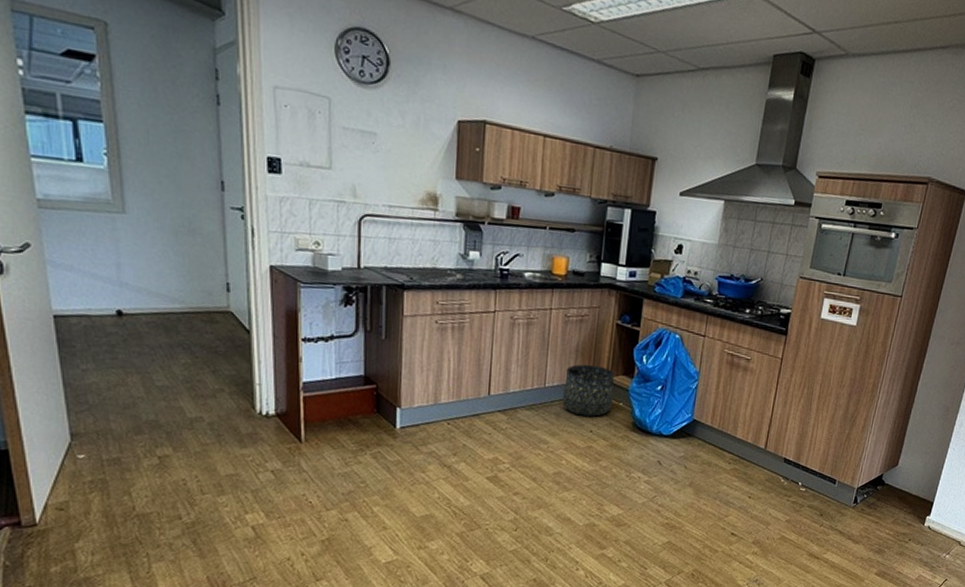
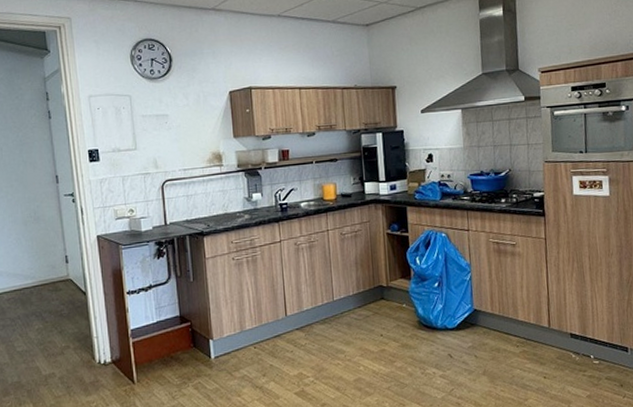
basket: present [563,364,615,417] -> none [349,274,397,322]

